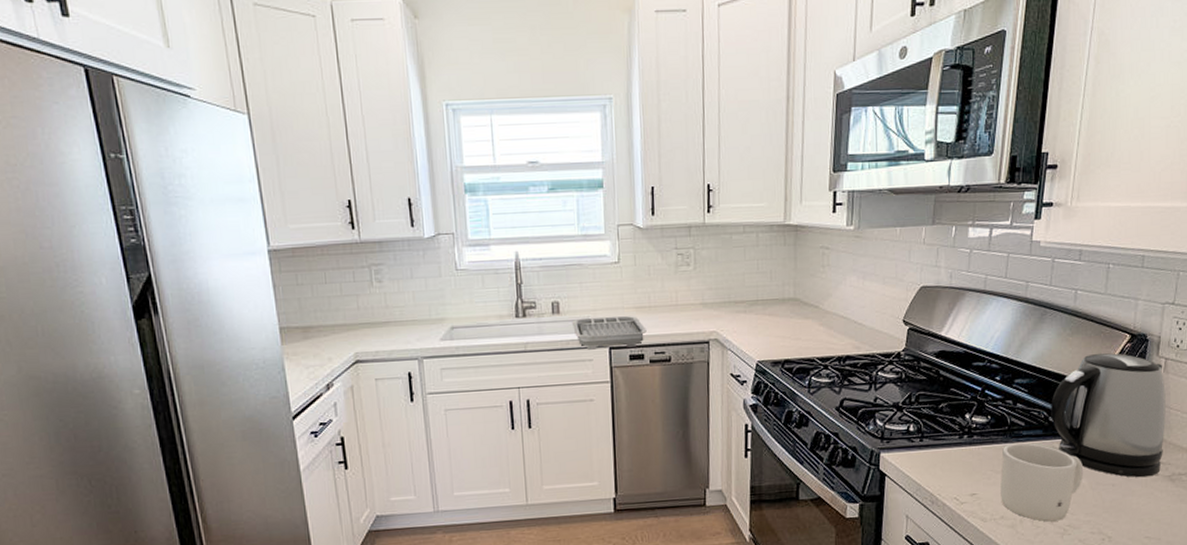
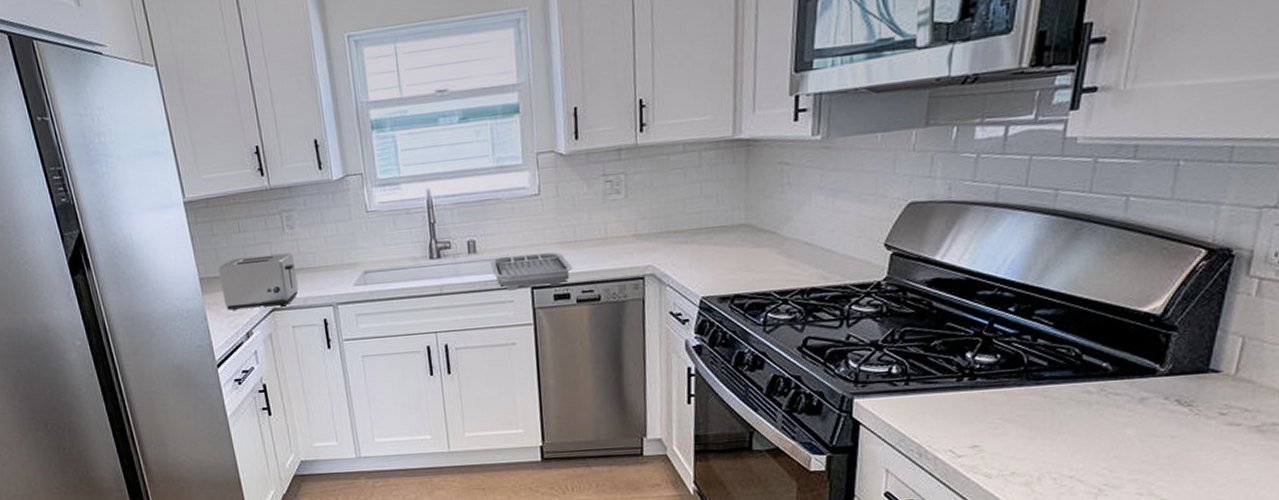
toaster: none [301,306,384,361] -> present [218,253,299,311]
mug: present [1000,442,1084,522] -> none [1012,385,1130,480]
kettle: present [1051,353,1166,478] -> none [1085,273,1258,428]

